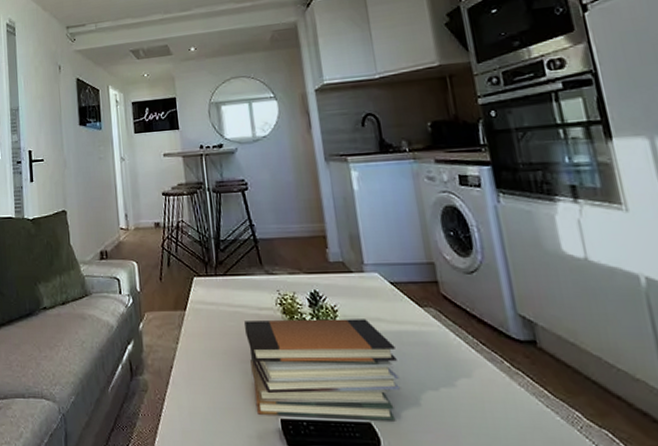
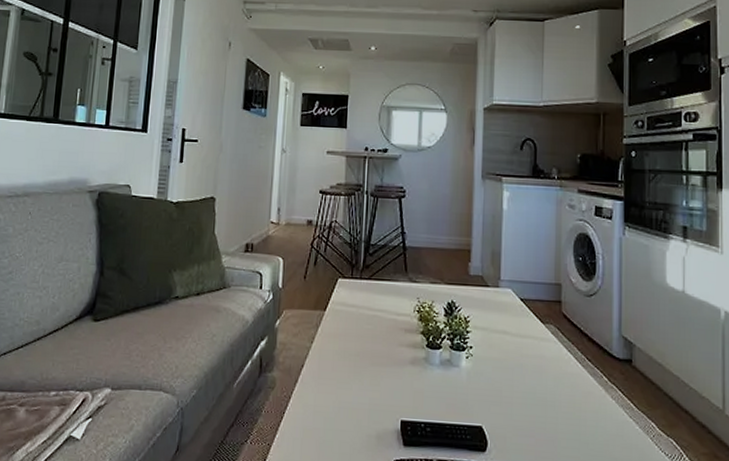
book stack: present [244,319,401,421] -> none [380,325,515,426]

